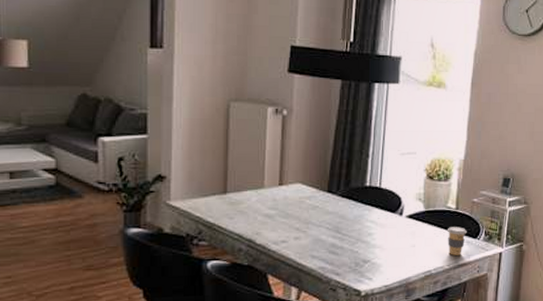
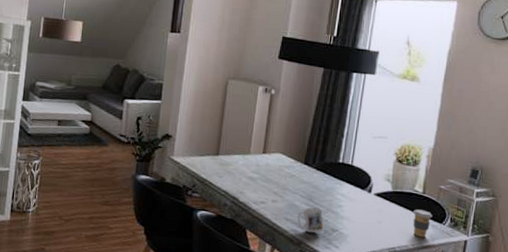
mug: none [325,239,354,268] -> present [297,207,324,233]

